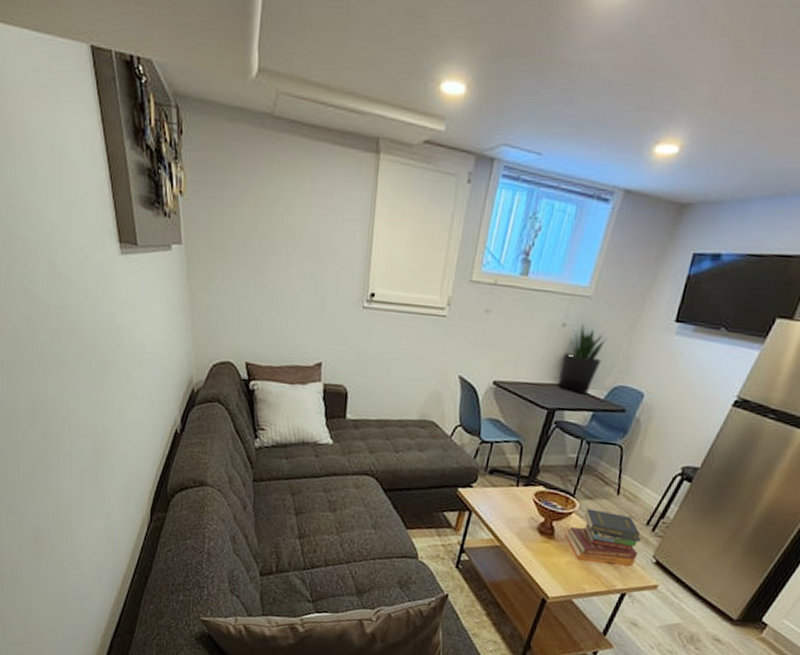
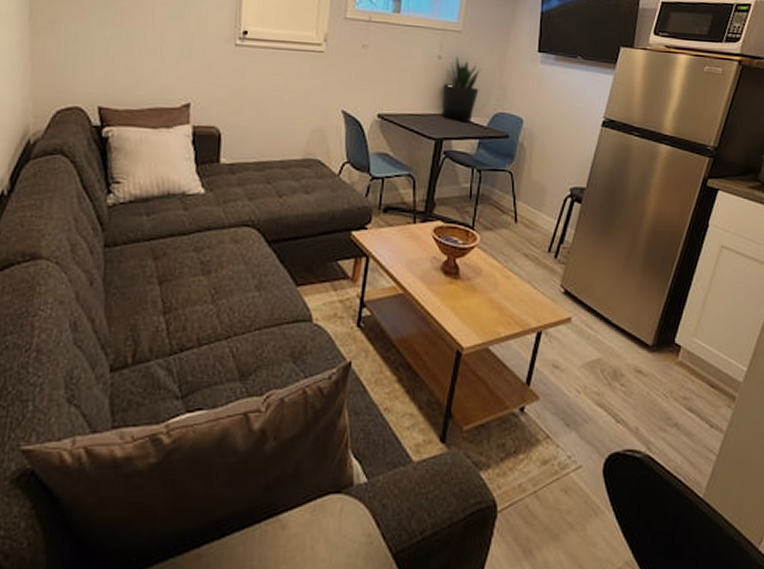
books: present [565,508,641,567] -> none [470,241,546,300]

